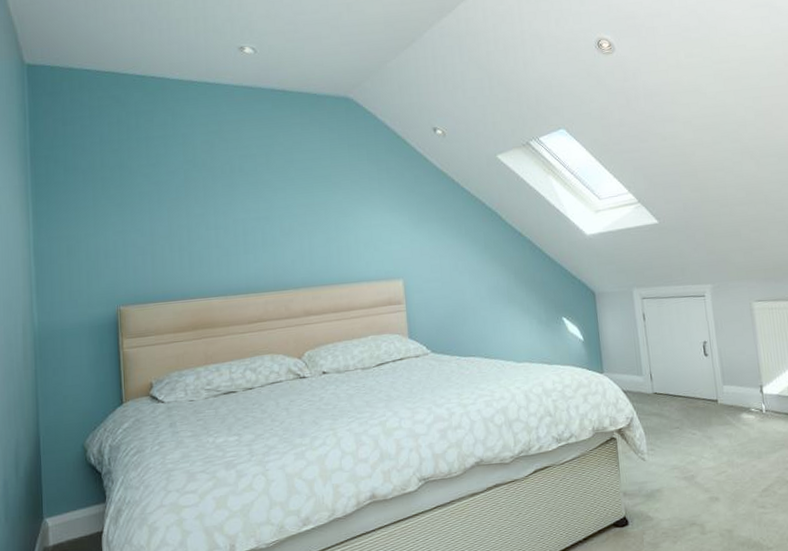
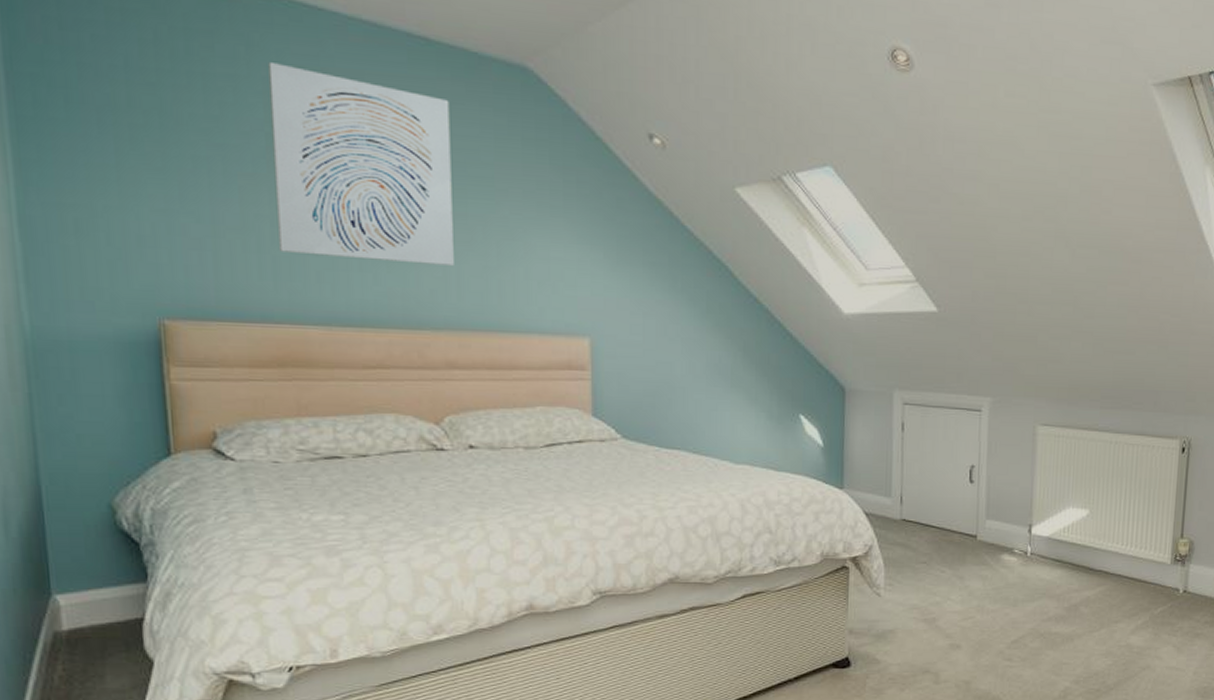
wall art: none [186,123,307,248] -> present [268,62,454,266]

